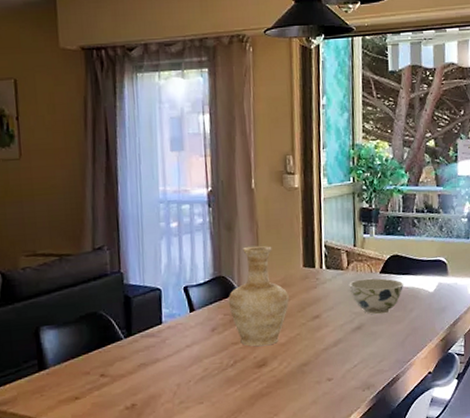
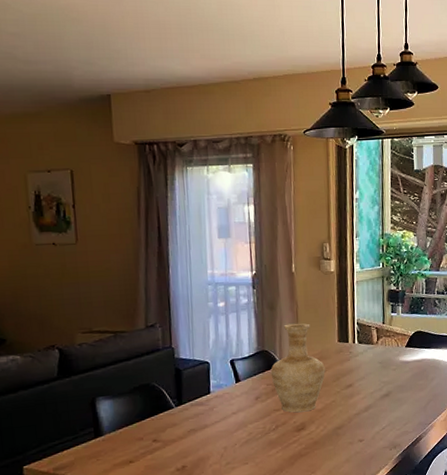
bowl: present [349,278,404,315] -> none [378,351,427,384]

